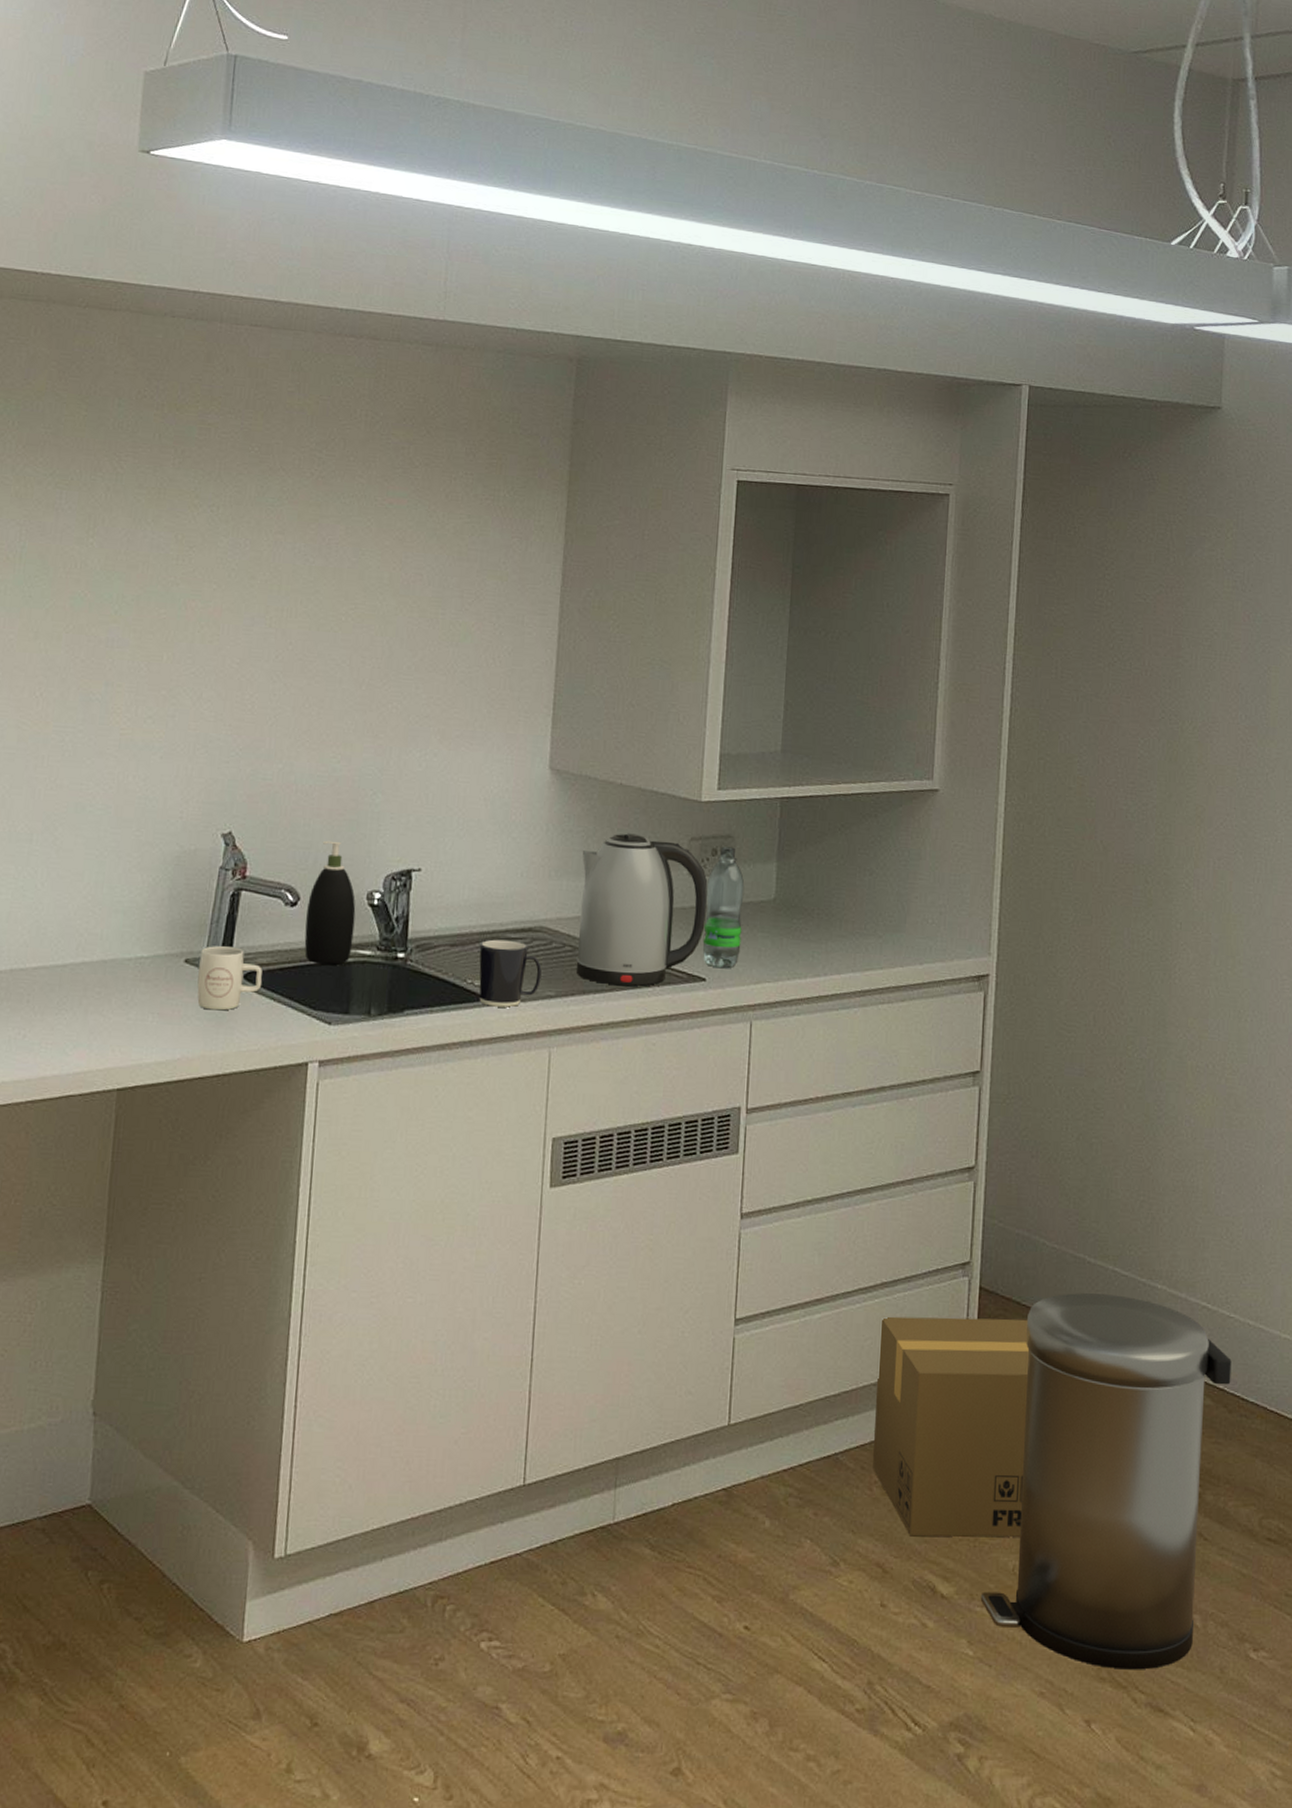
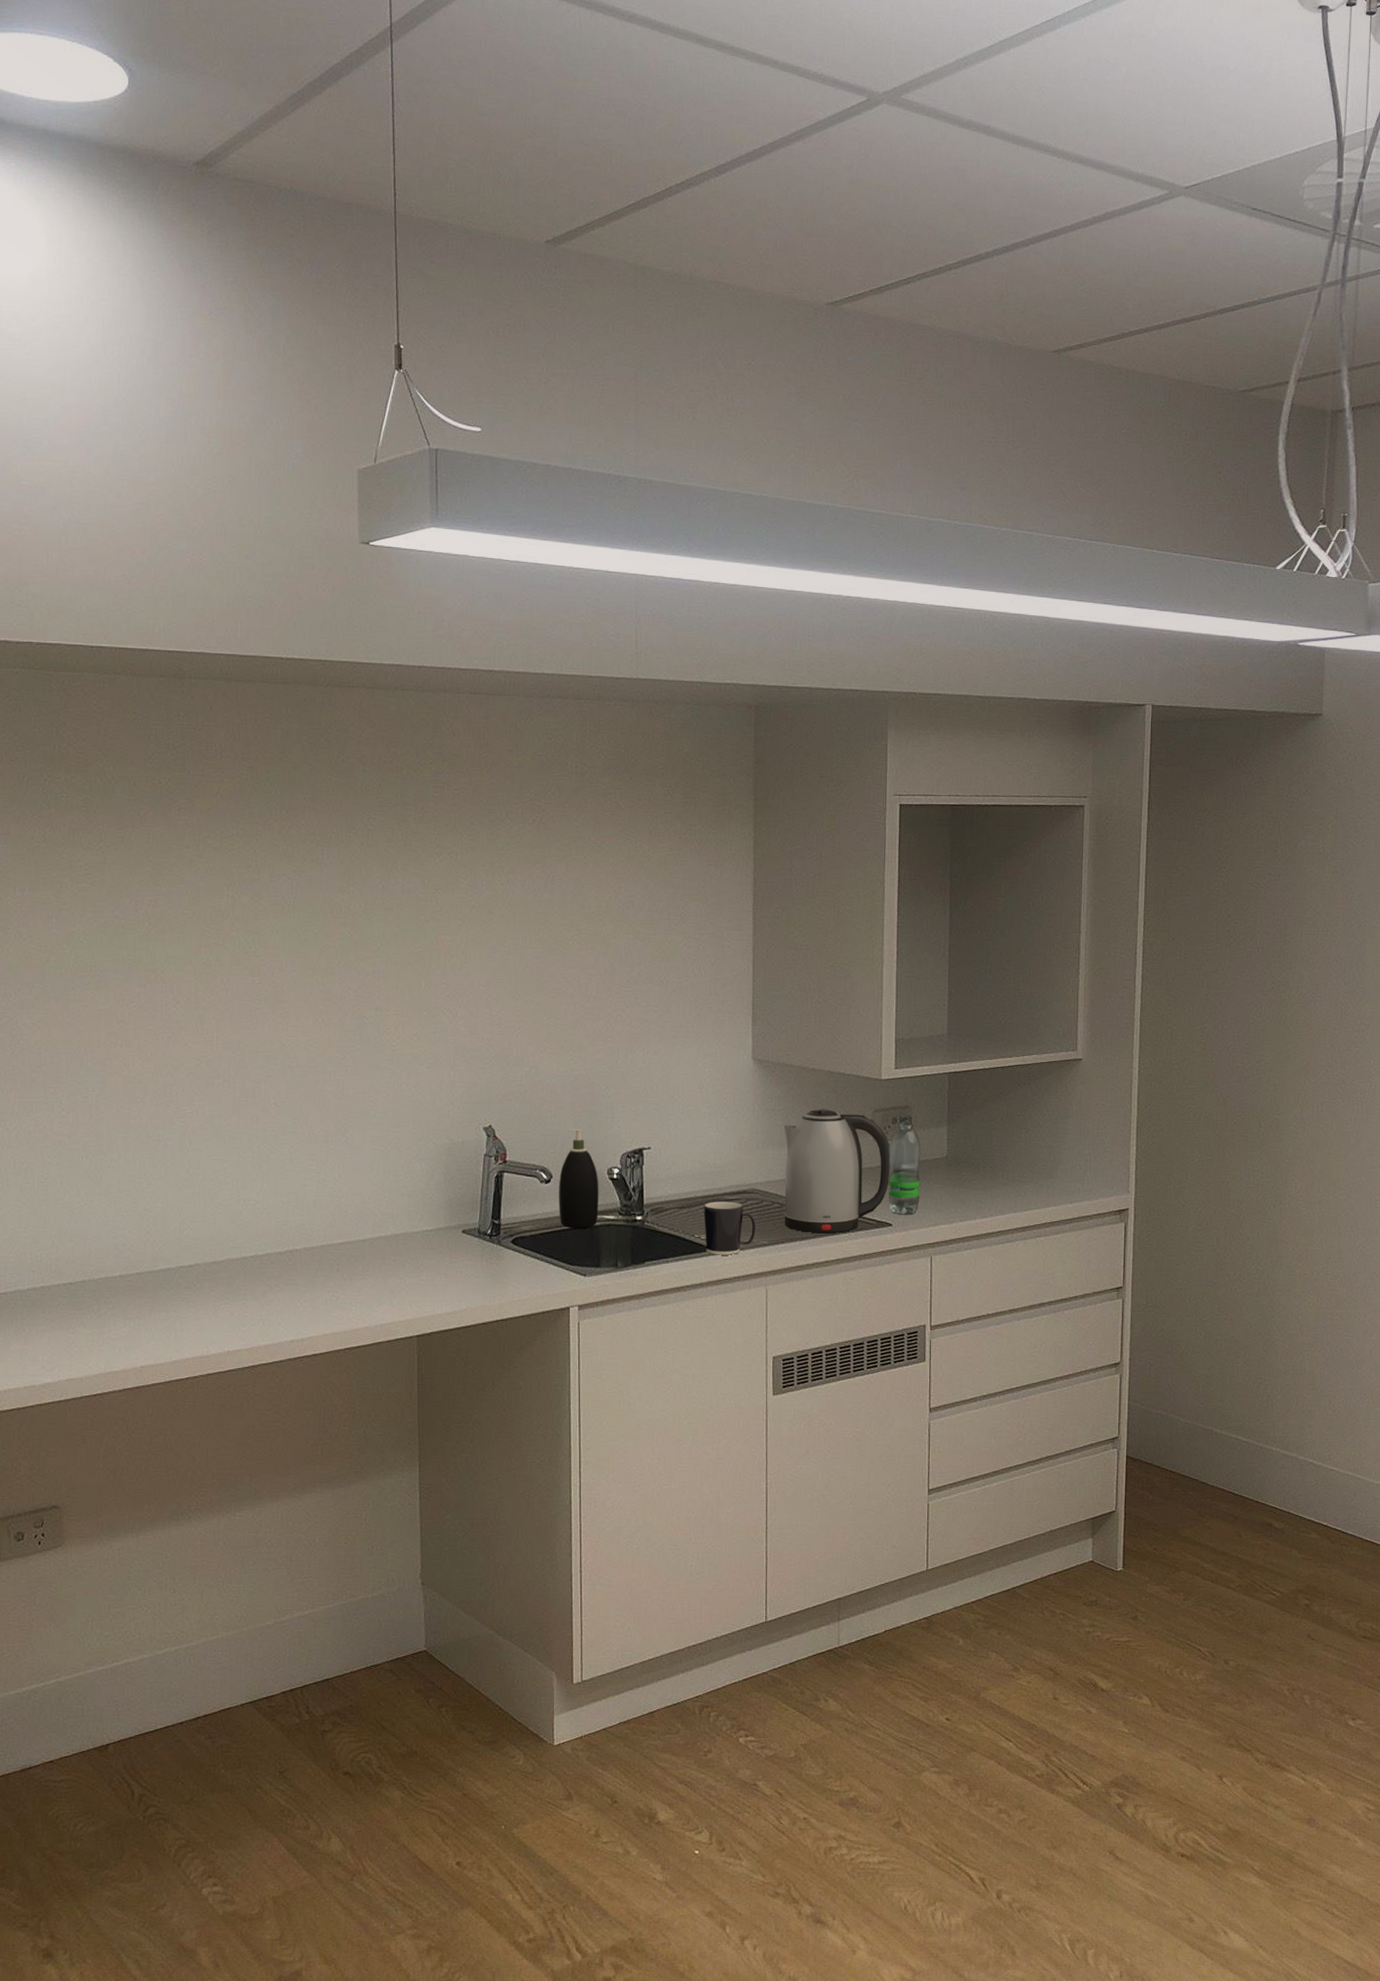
mug: present [197,946,263,1011] -> none [474,1218,527,1270]
cardboard box: present [873,1316,1029,1537] -> none [1044,1479,1168,1647]
pedal bin: present [980,1293,1232,1670] -> none [1133,1457,1334,1738]

